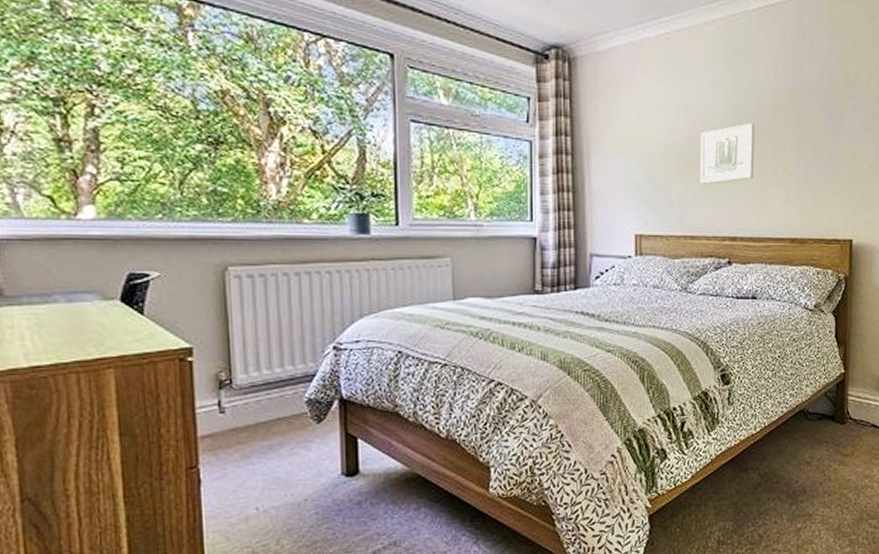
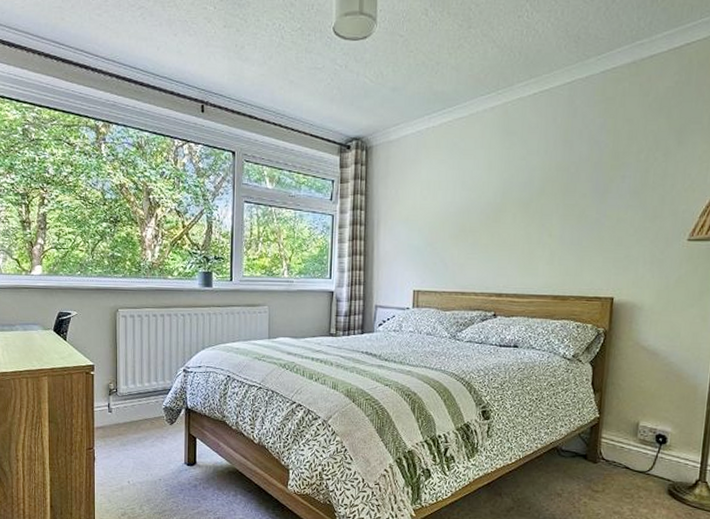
wall art: present [700,123,755,186] -> none [472,195,525,249]

